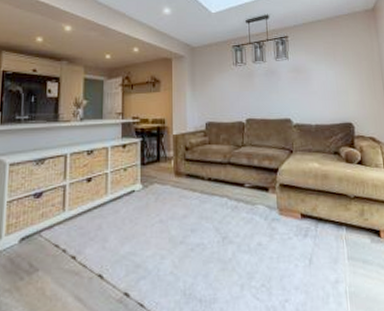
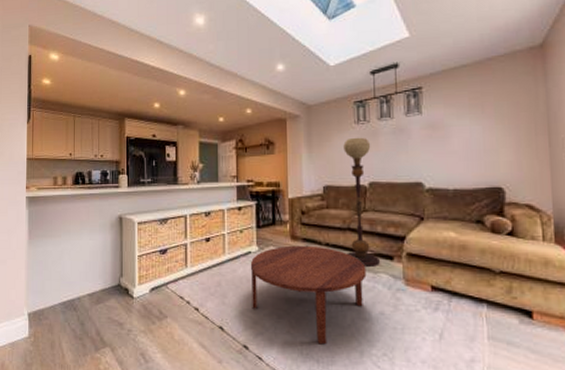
coffee table: none [133,181,245,283] -> present [250,245,367,345]
floor lamp: none [224,77,257,199] -> present [343,137,380,267]

